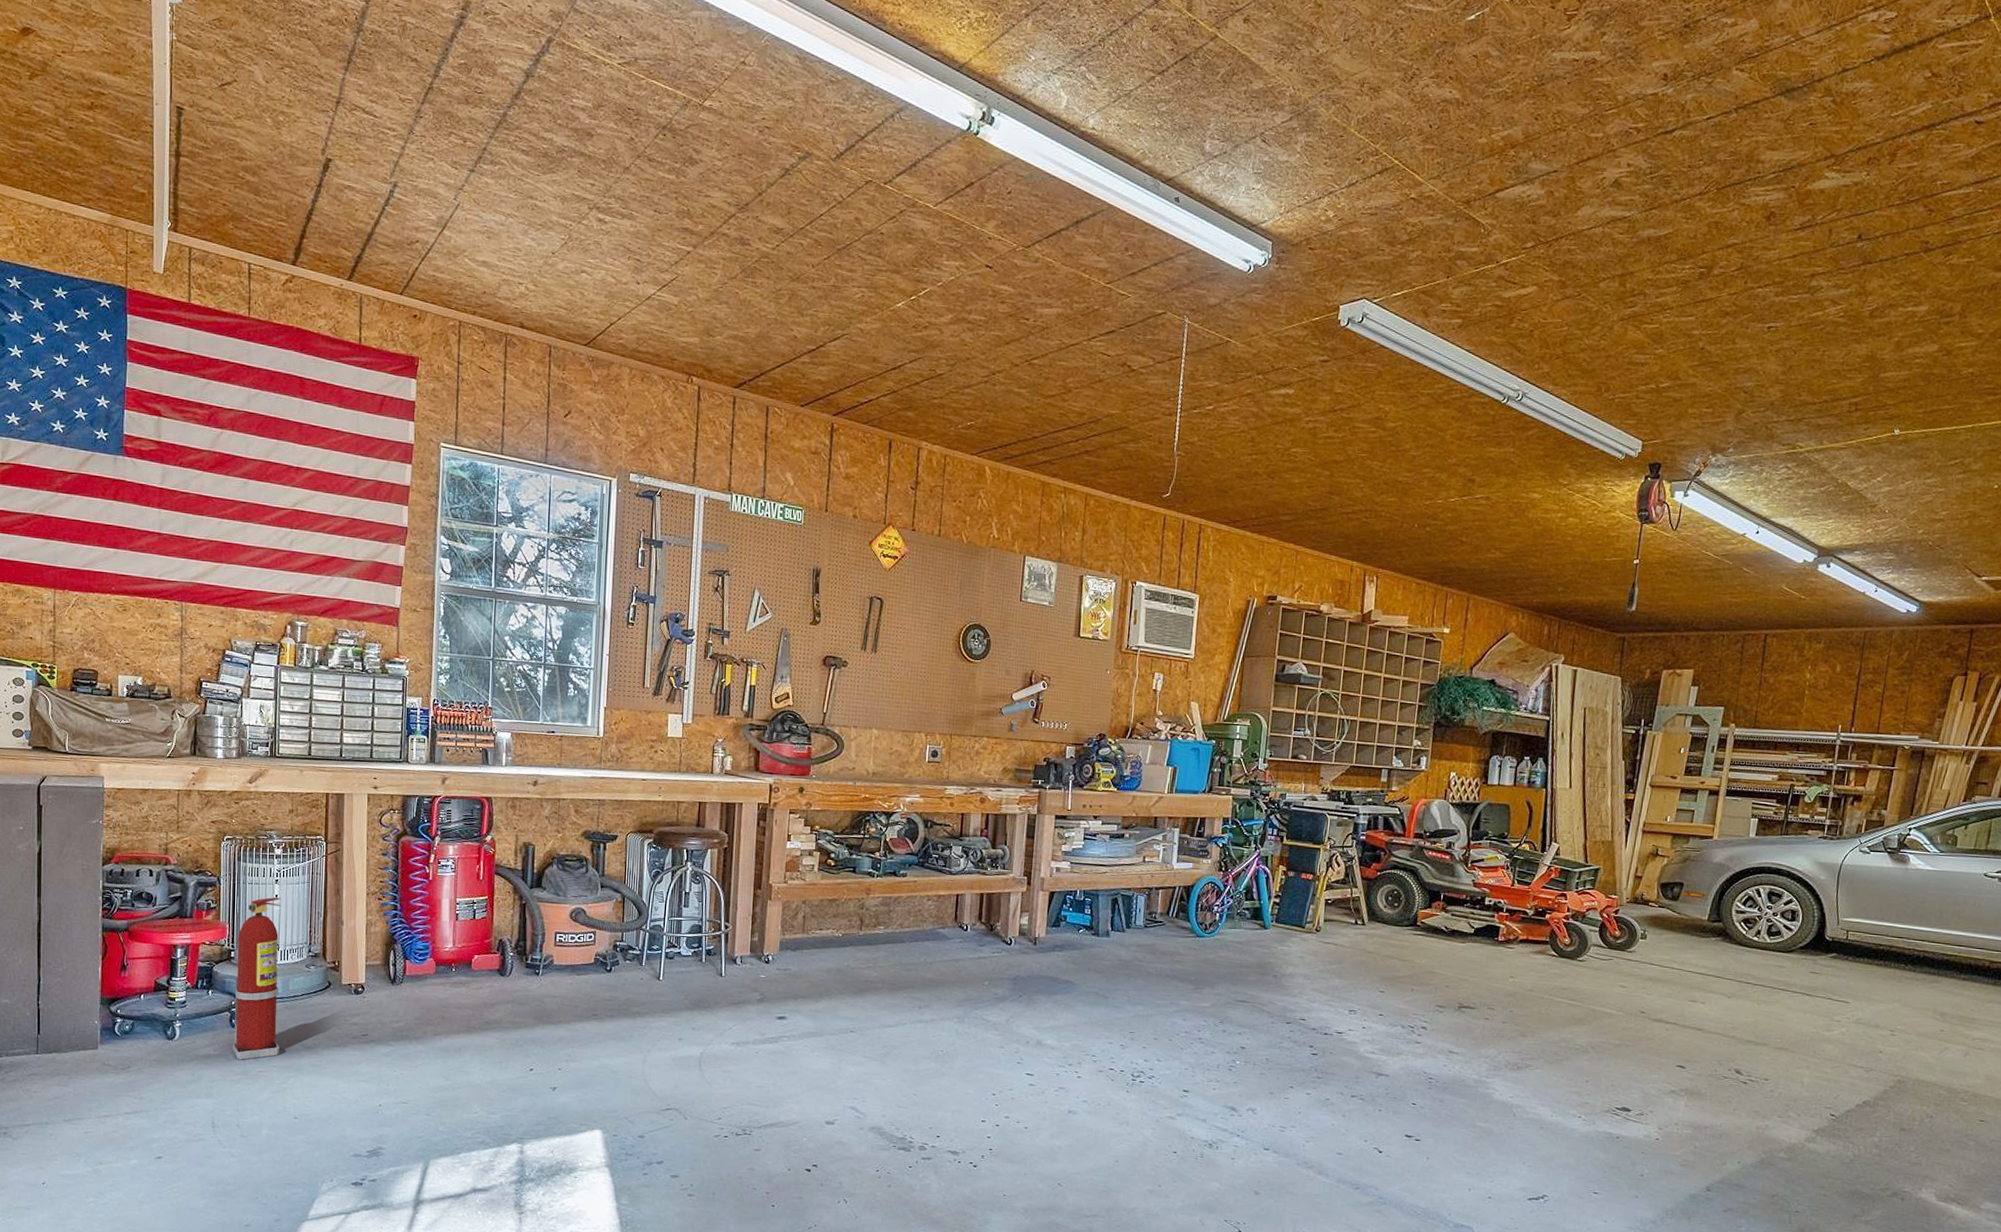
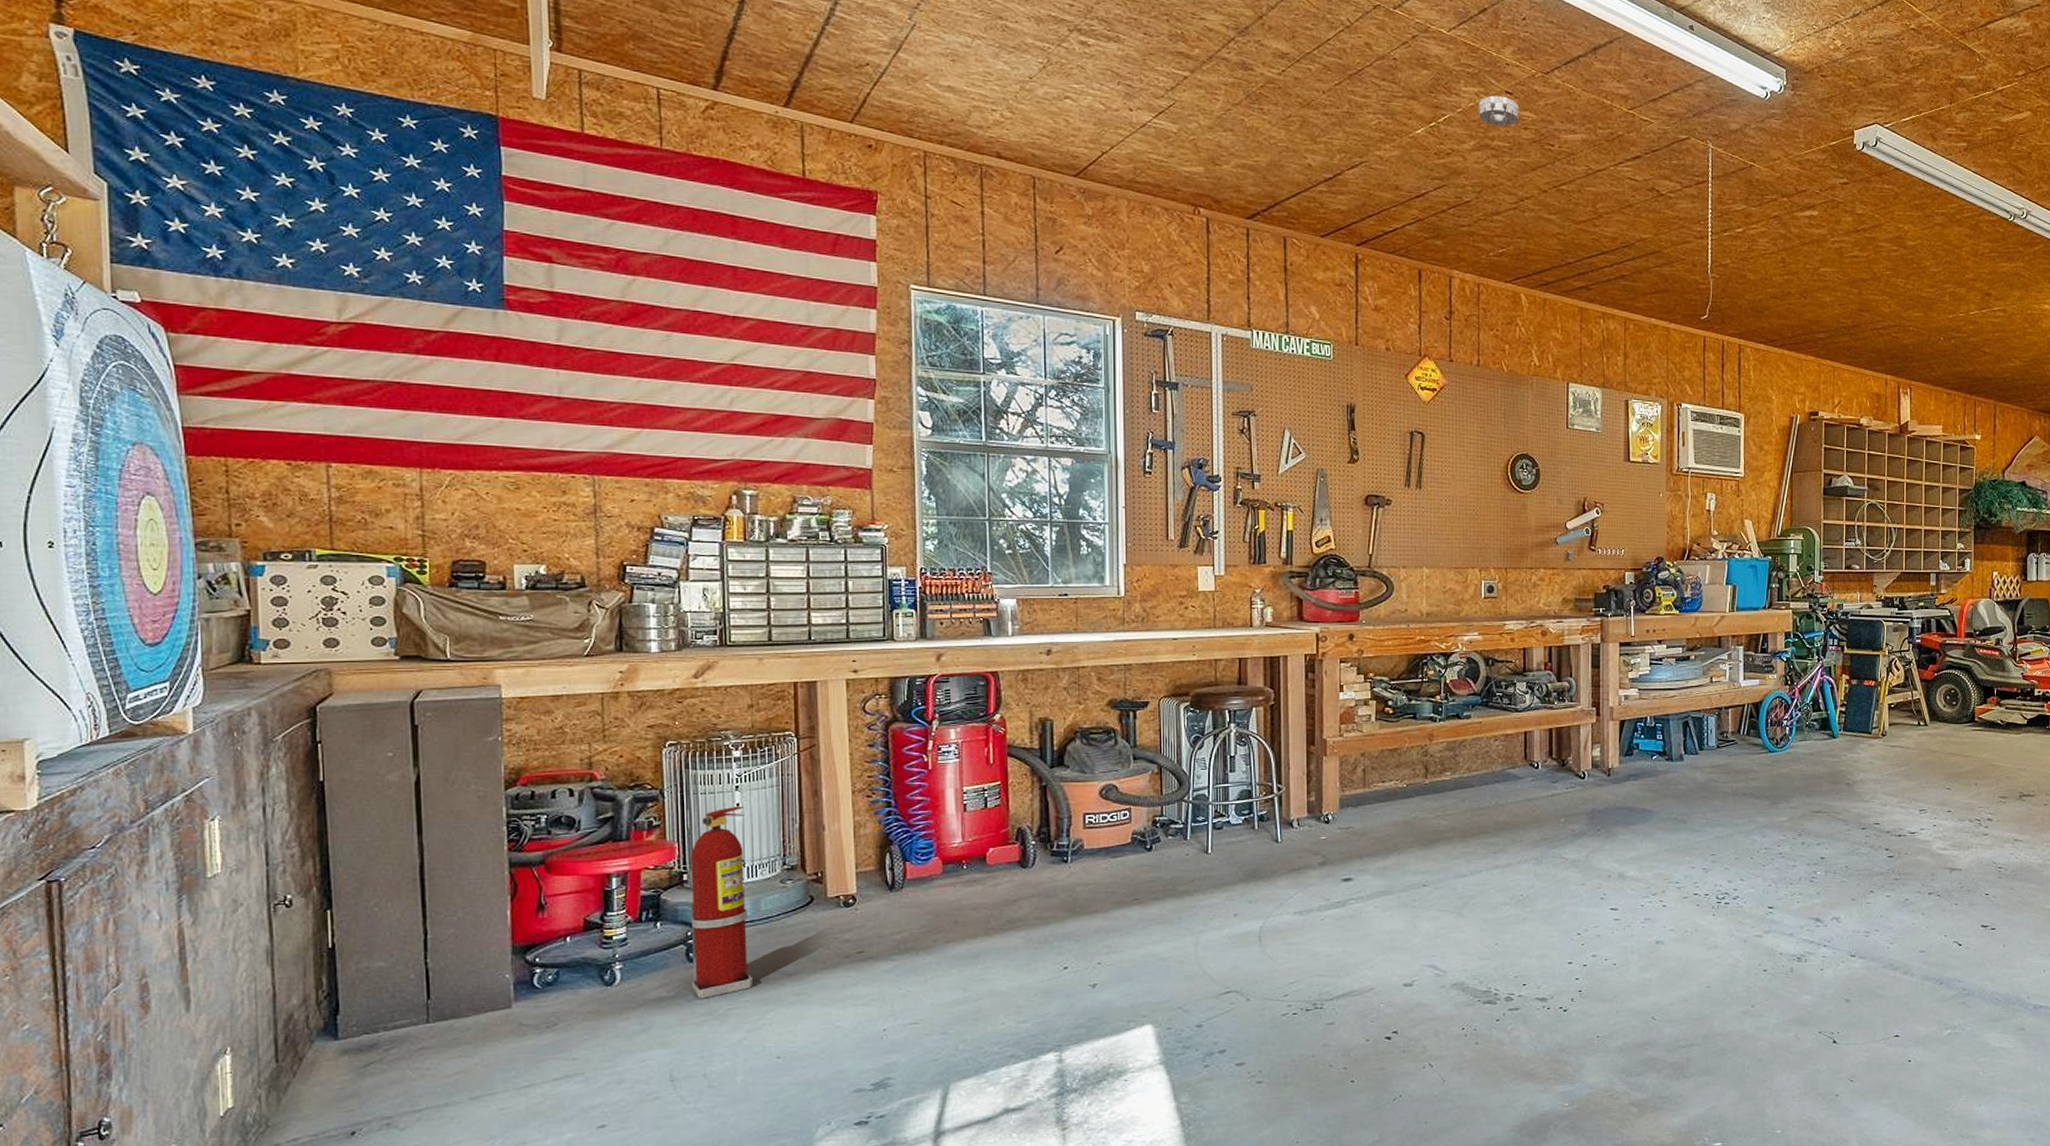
smoke detector: none [957,269,998,300] -> present [1478,95,1519,127]

